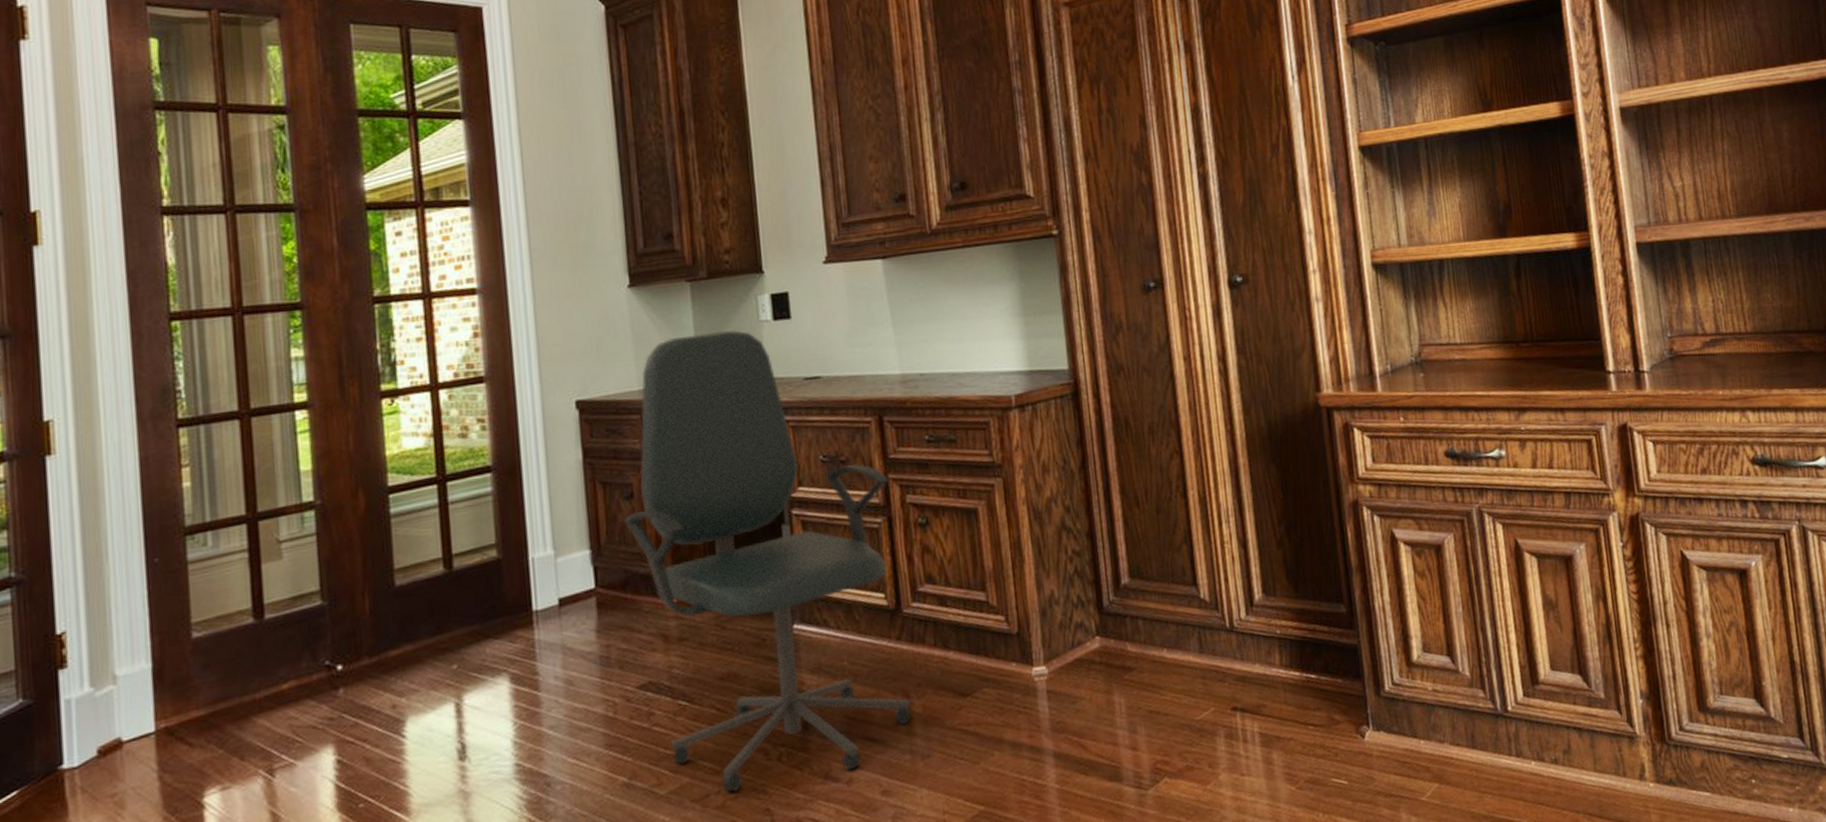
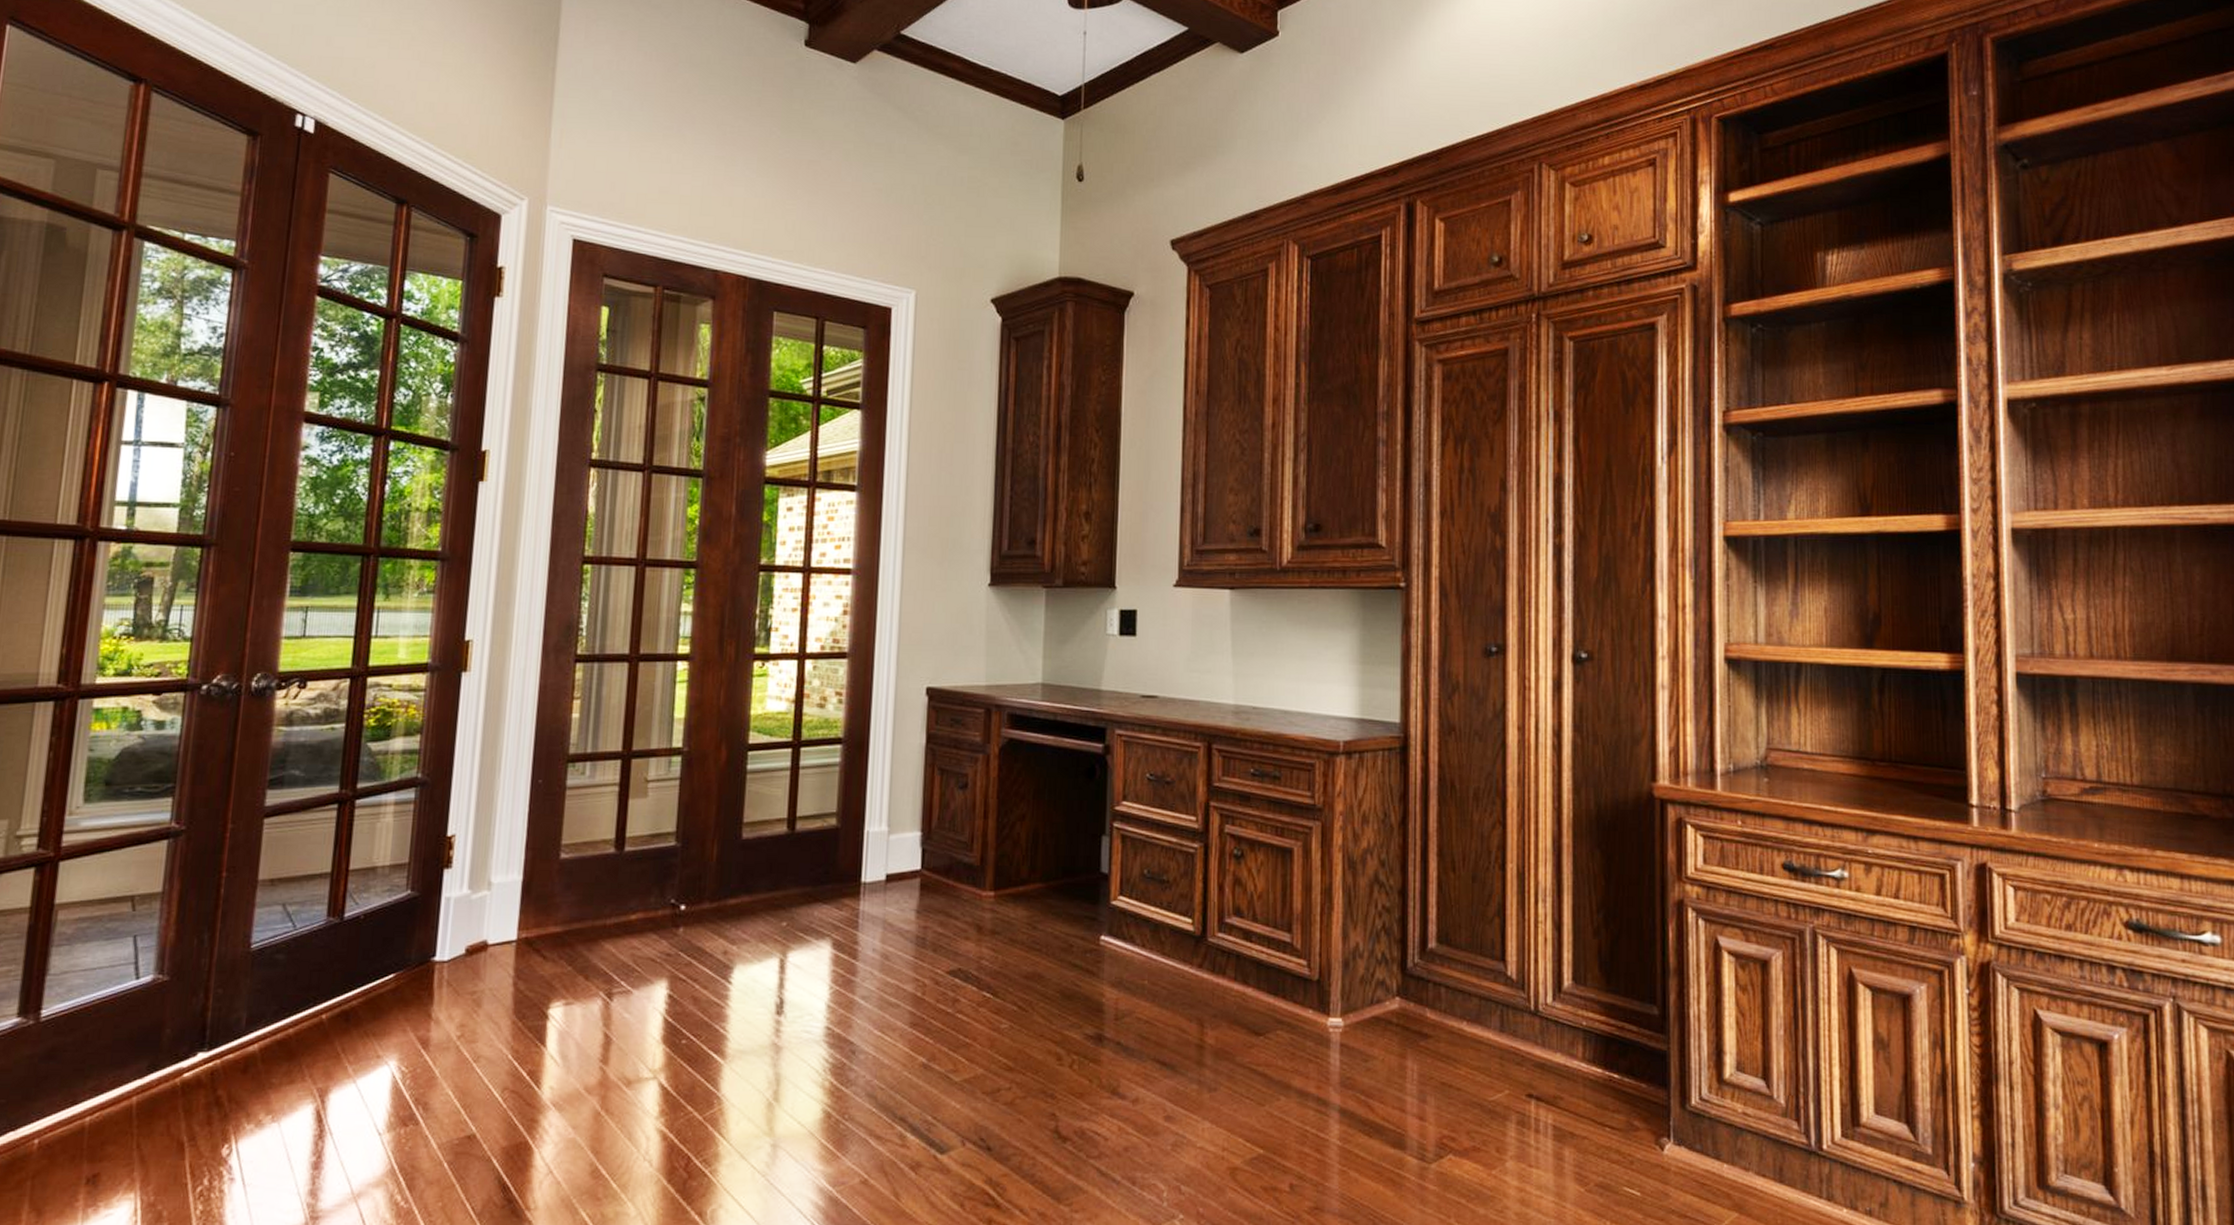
office chair: present [624,330,911,792] -> none [956,638,1211,1091]

